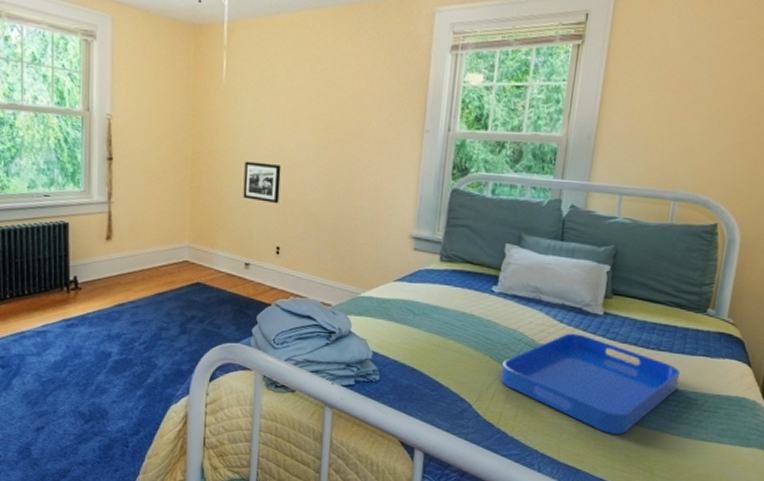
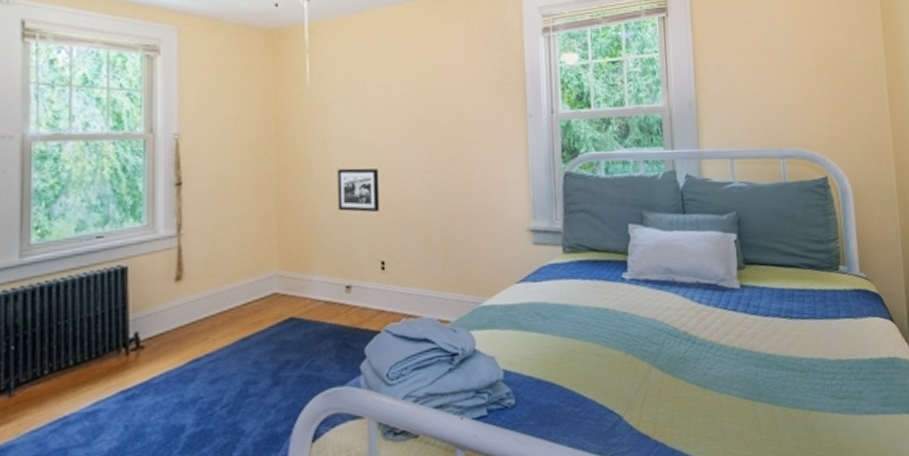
serving tray: present [500,333,681,435] -> none [647,313,830,425]

